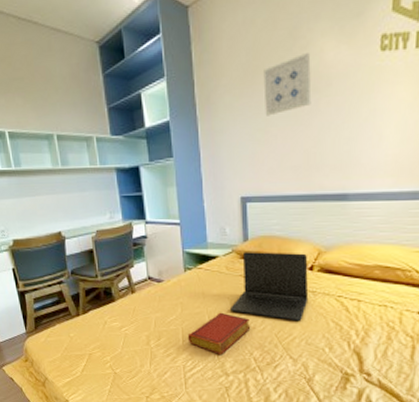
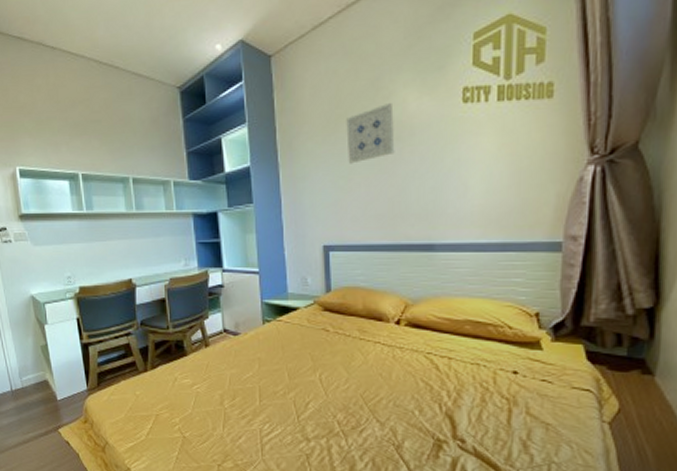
book: present [187,312,251,356] -> none [265,369,334,418]
laptop: present [231,252,309,320] -> none [312,304,396,379]

